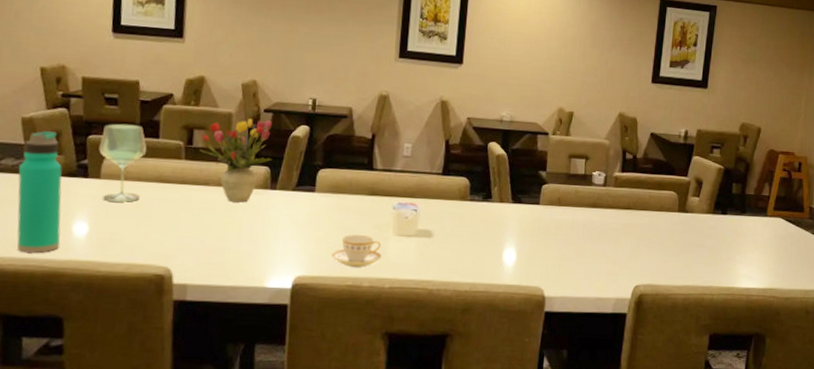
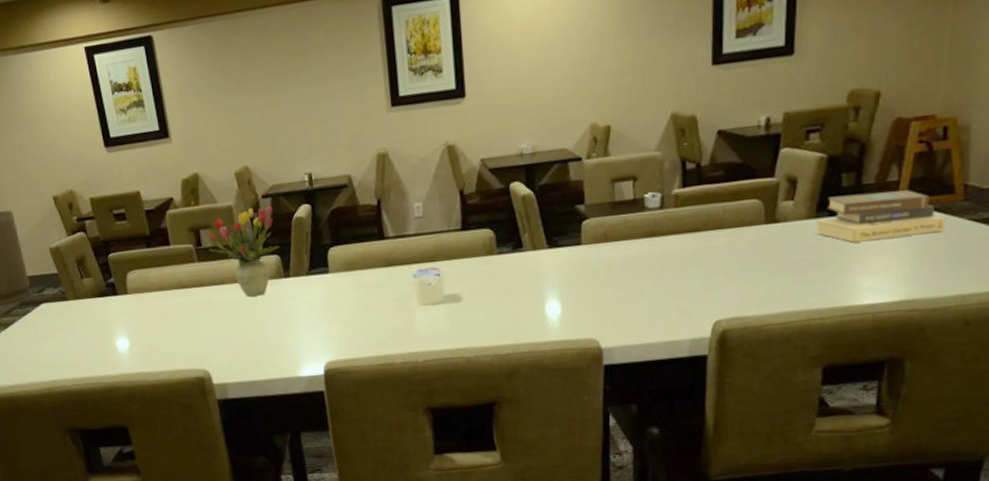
water bottle: present [16,131,62,253] -> none [58,256,110,372]
wine glass: present [99,123,147,202] -> none [119,235,166,315]
teacup: present [331,234,383,267] -> none [357,309,411,345]
books: none [712,199,798,240] -> present [815,190,946,243]

